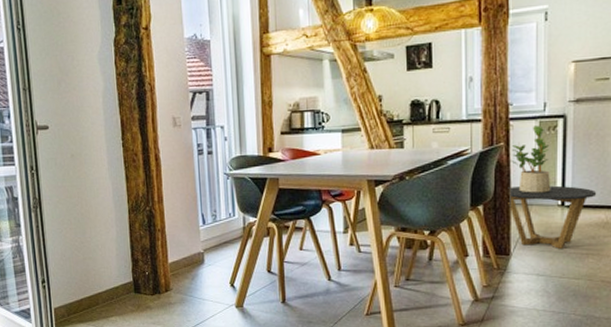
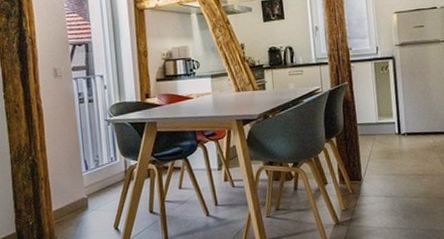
side table: present [508,185,597,249] -> none [354,116,425,172]
potted plant: present [511,125,551,193] -> none [355,66,389,125]

